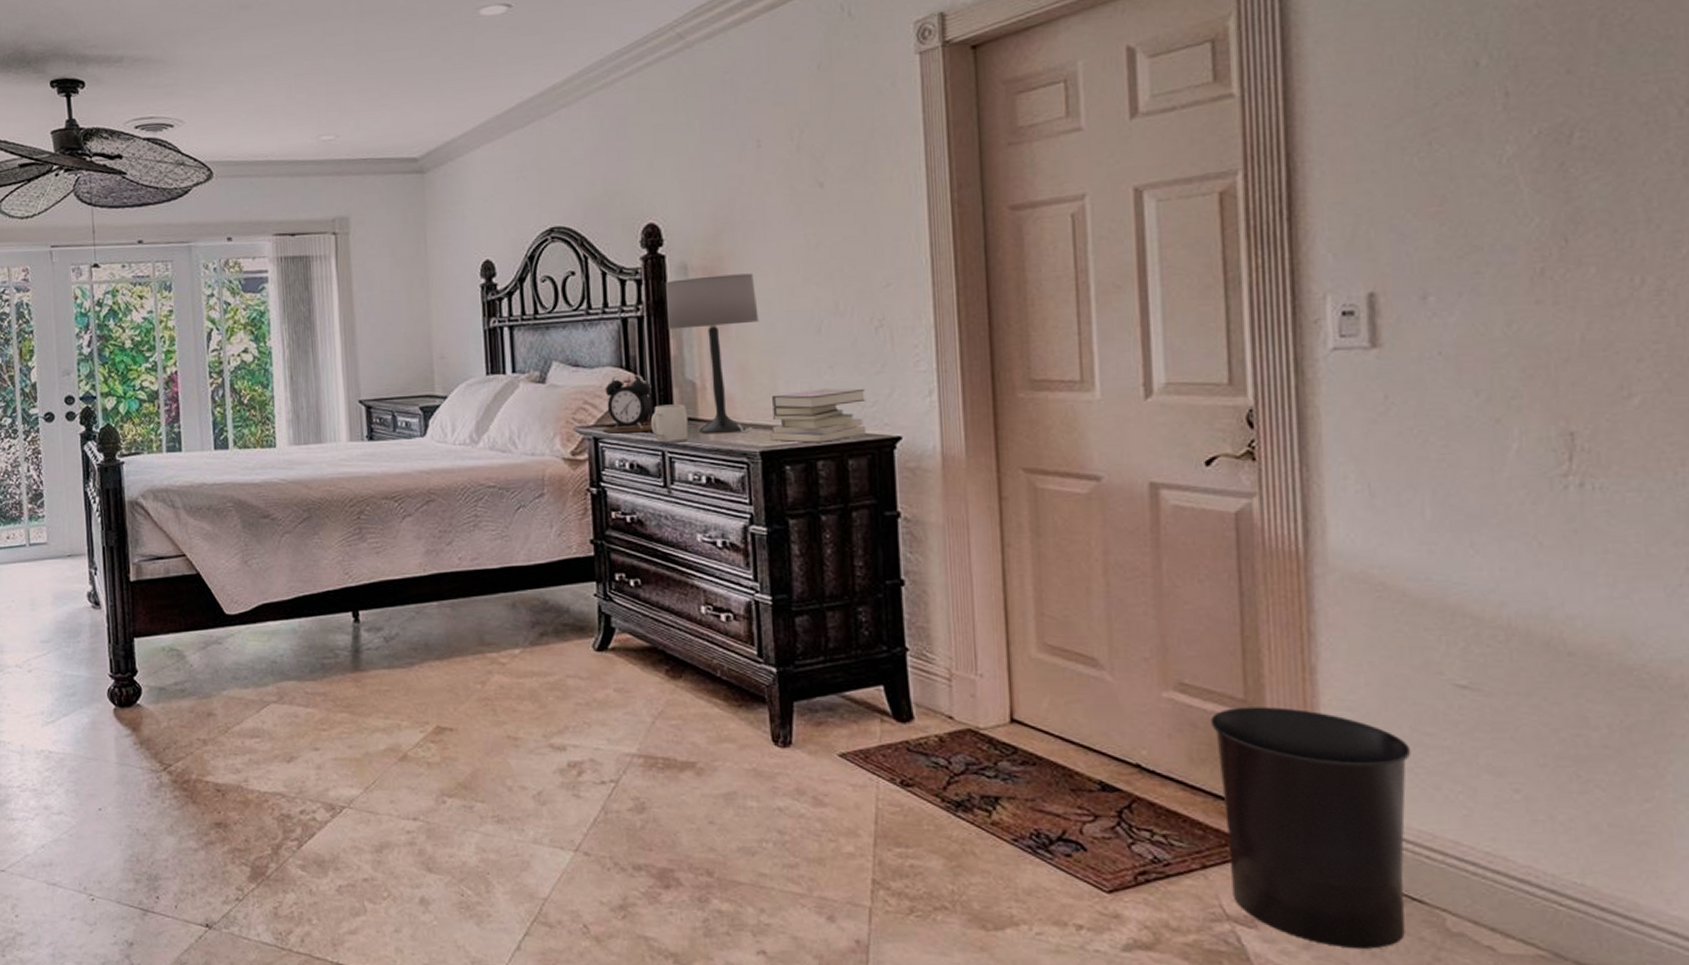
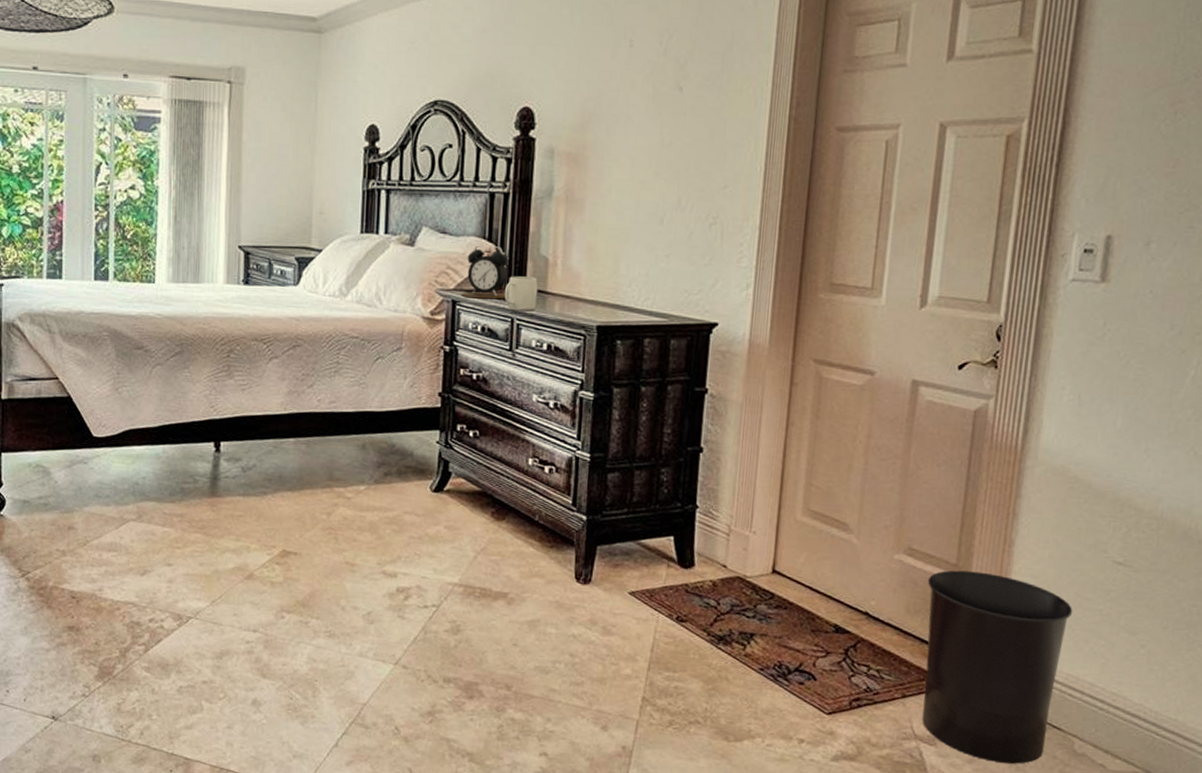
table lamp: present [665,273,759,435] -> none [529,160,611,308]
books: present [770,388,867,443] -> none [607,274,693,322]

